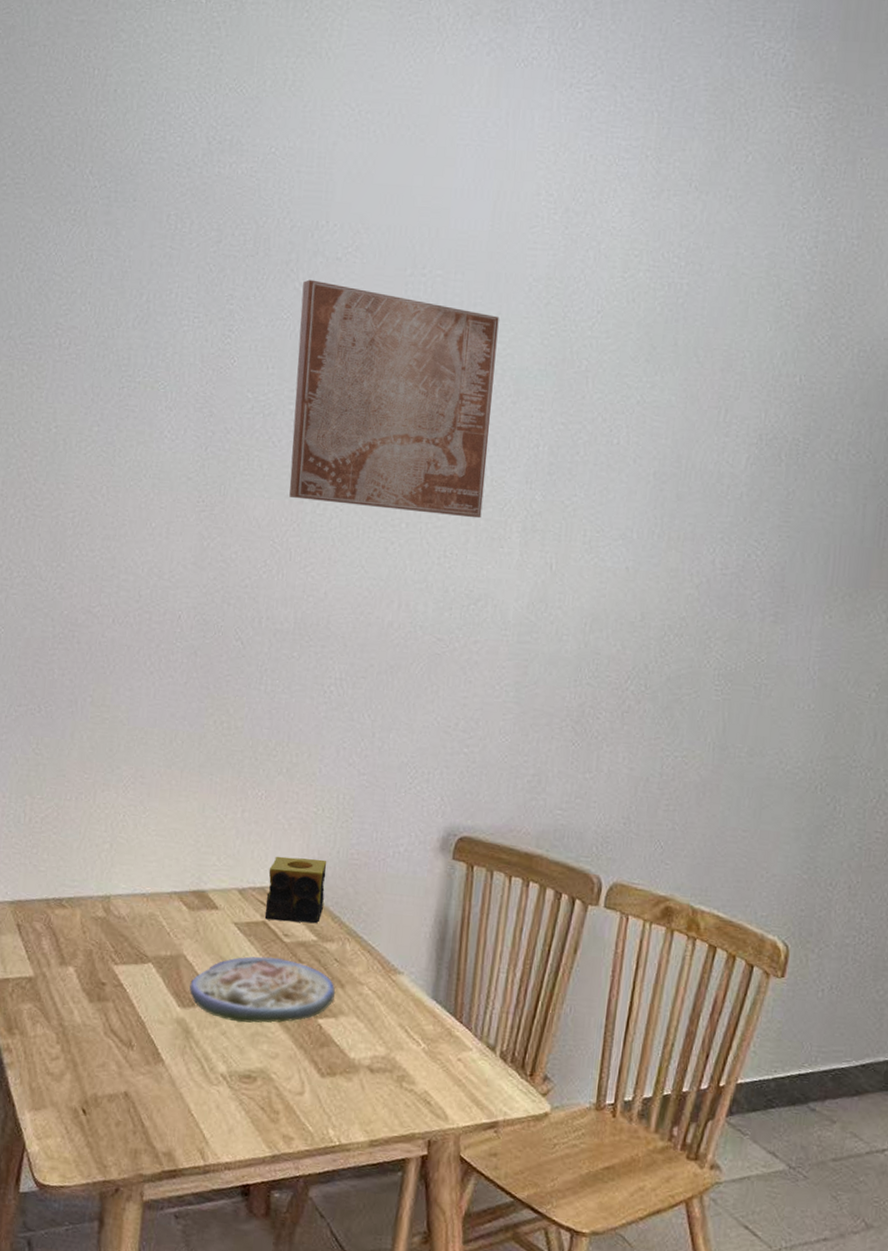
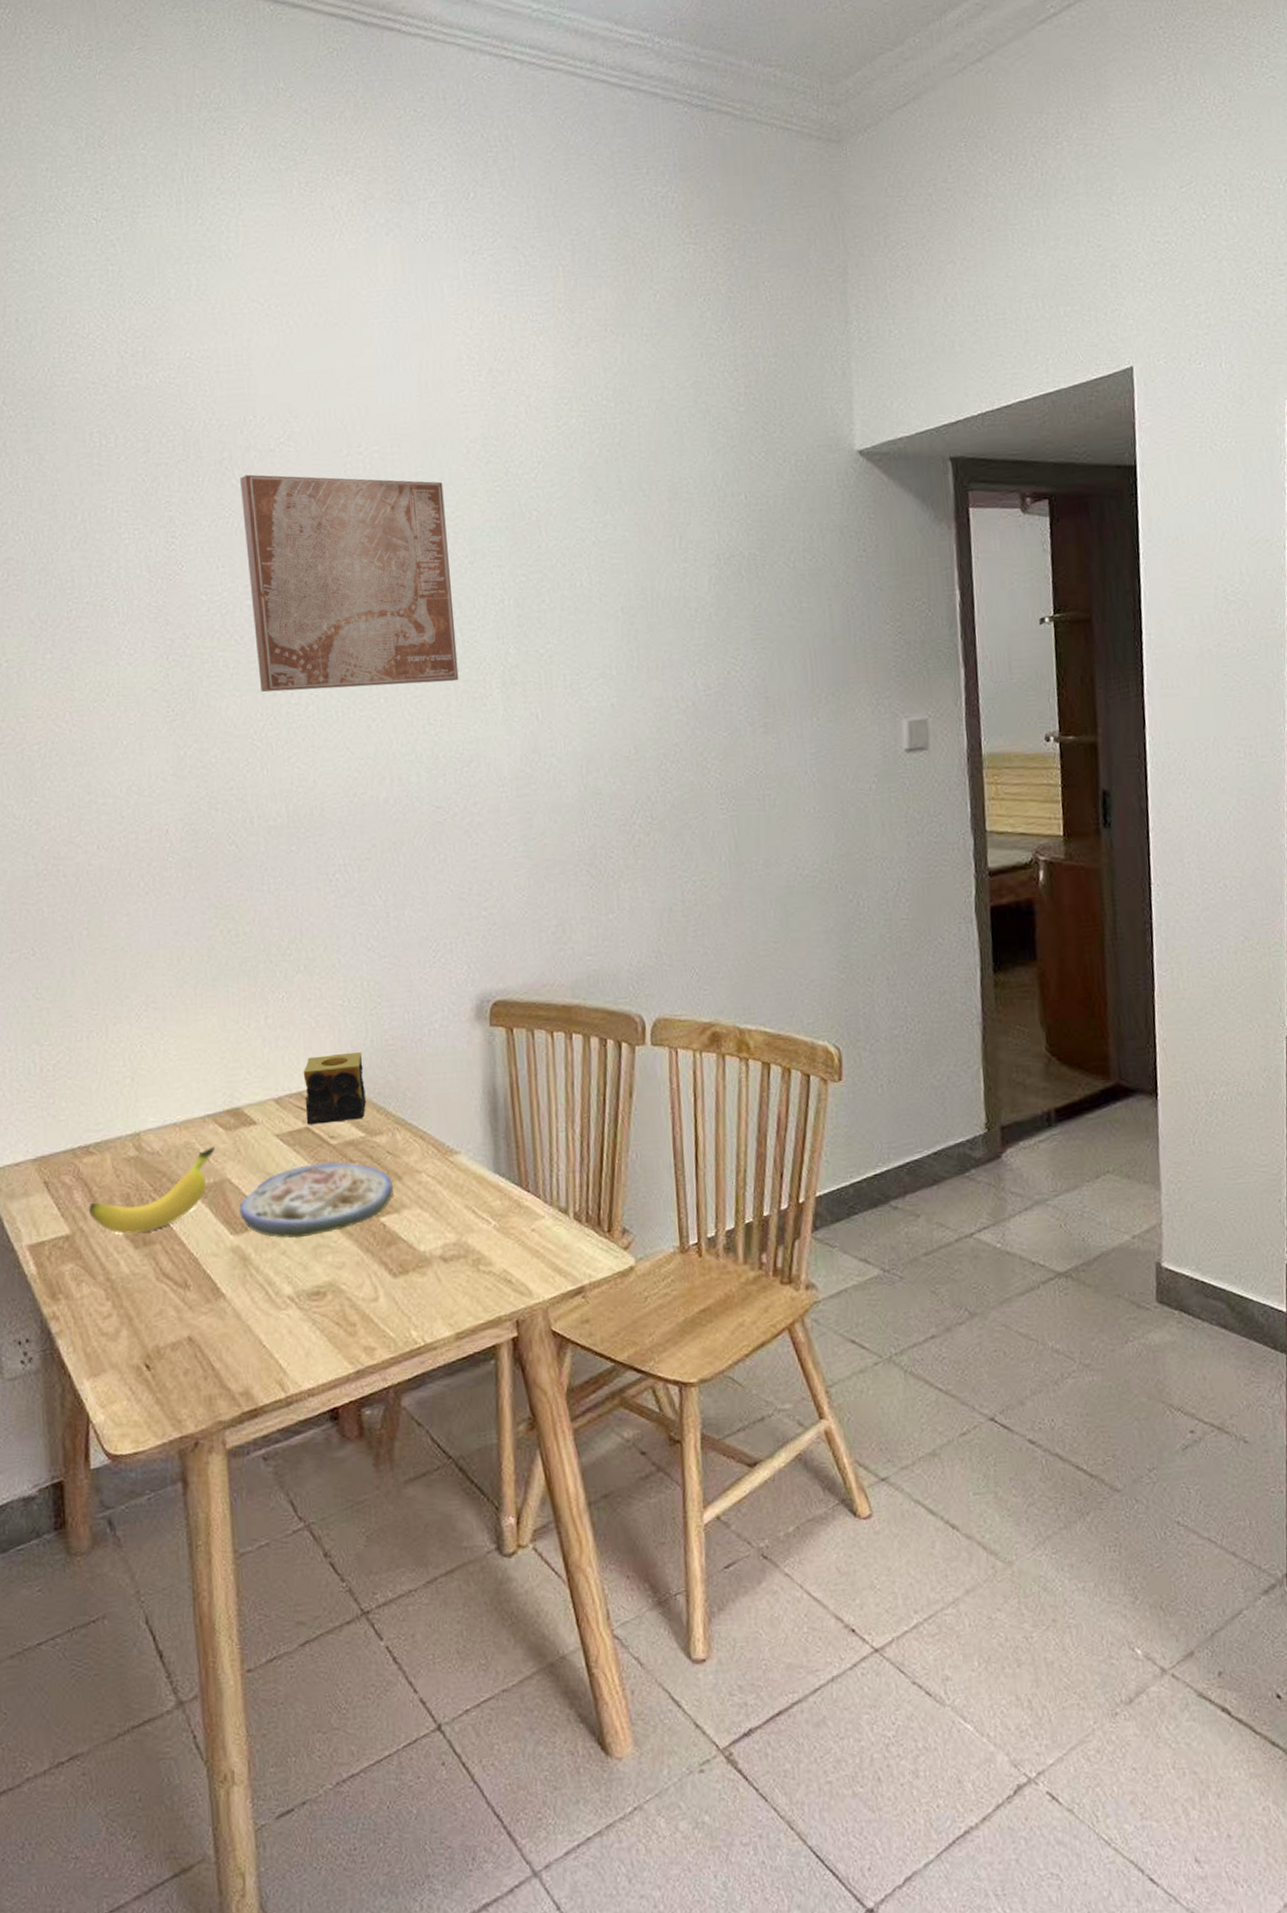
banana: none [52,922,178,989] -> present [88,1146,216,1234]

